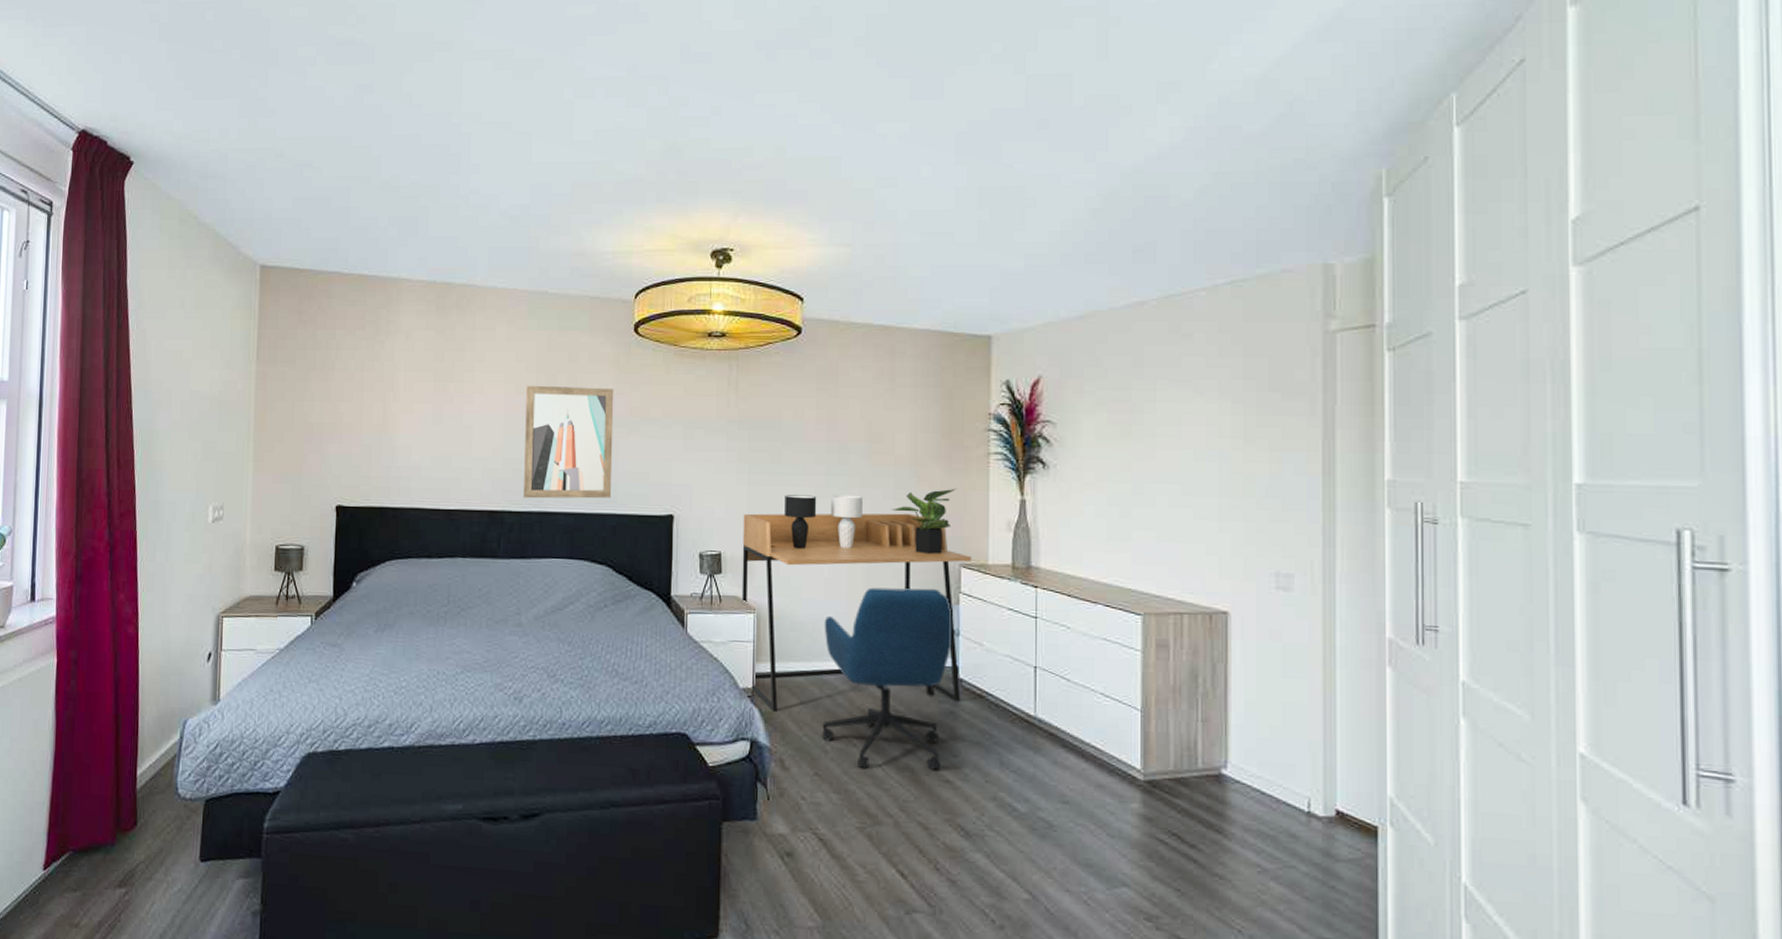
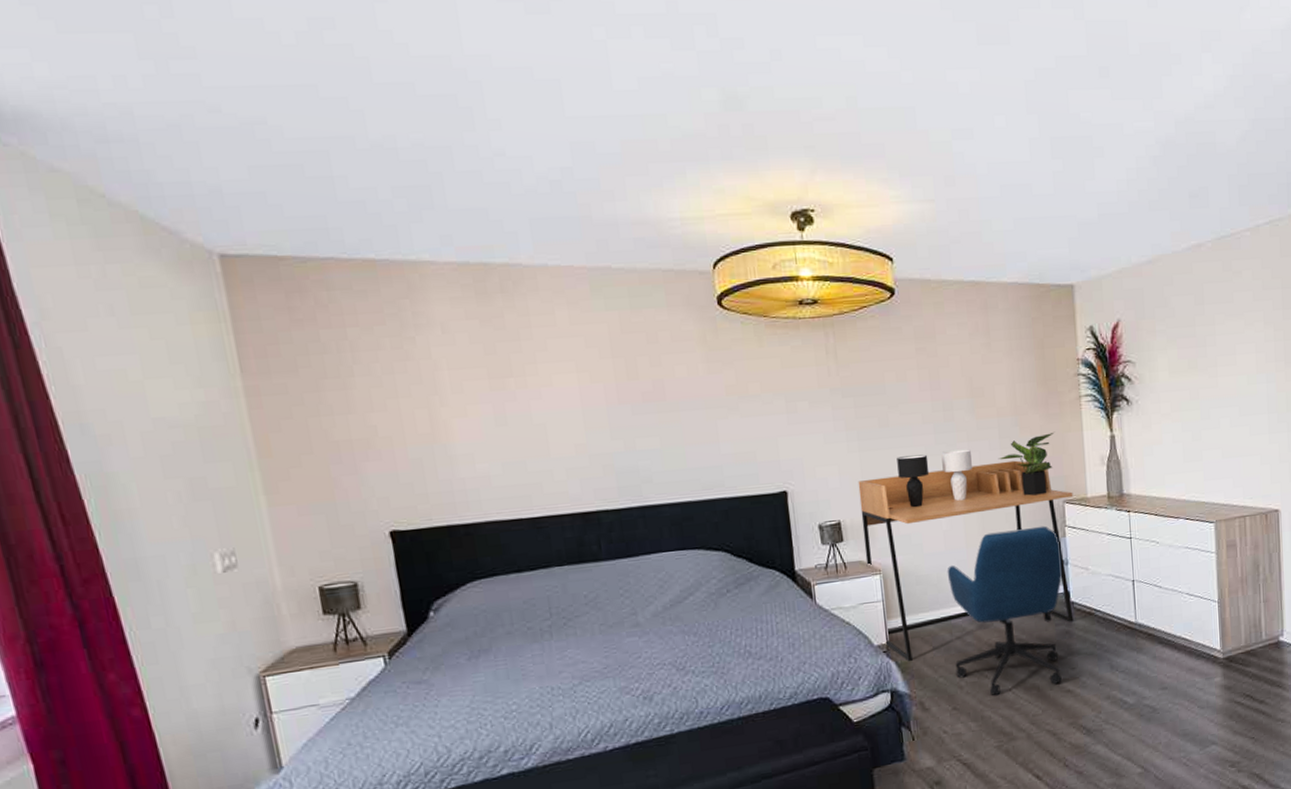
wall art: present [524,385,614,499] -> none [603,368,719,495]

